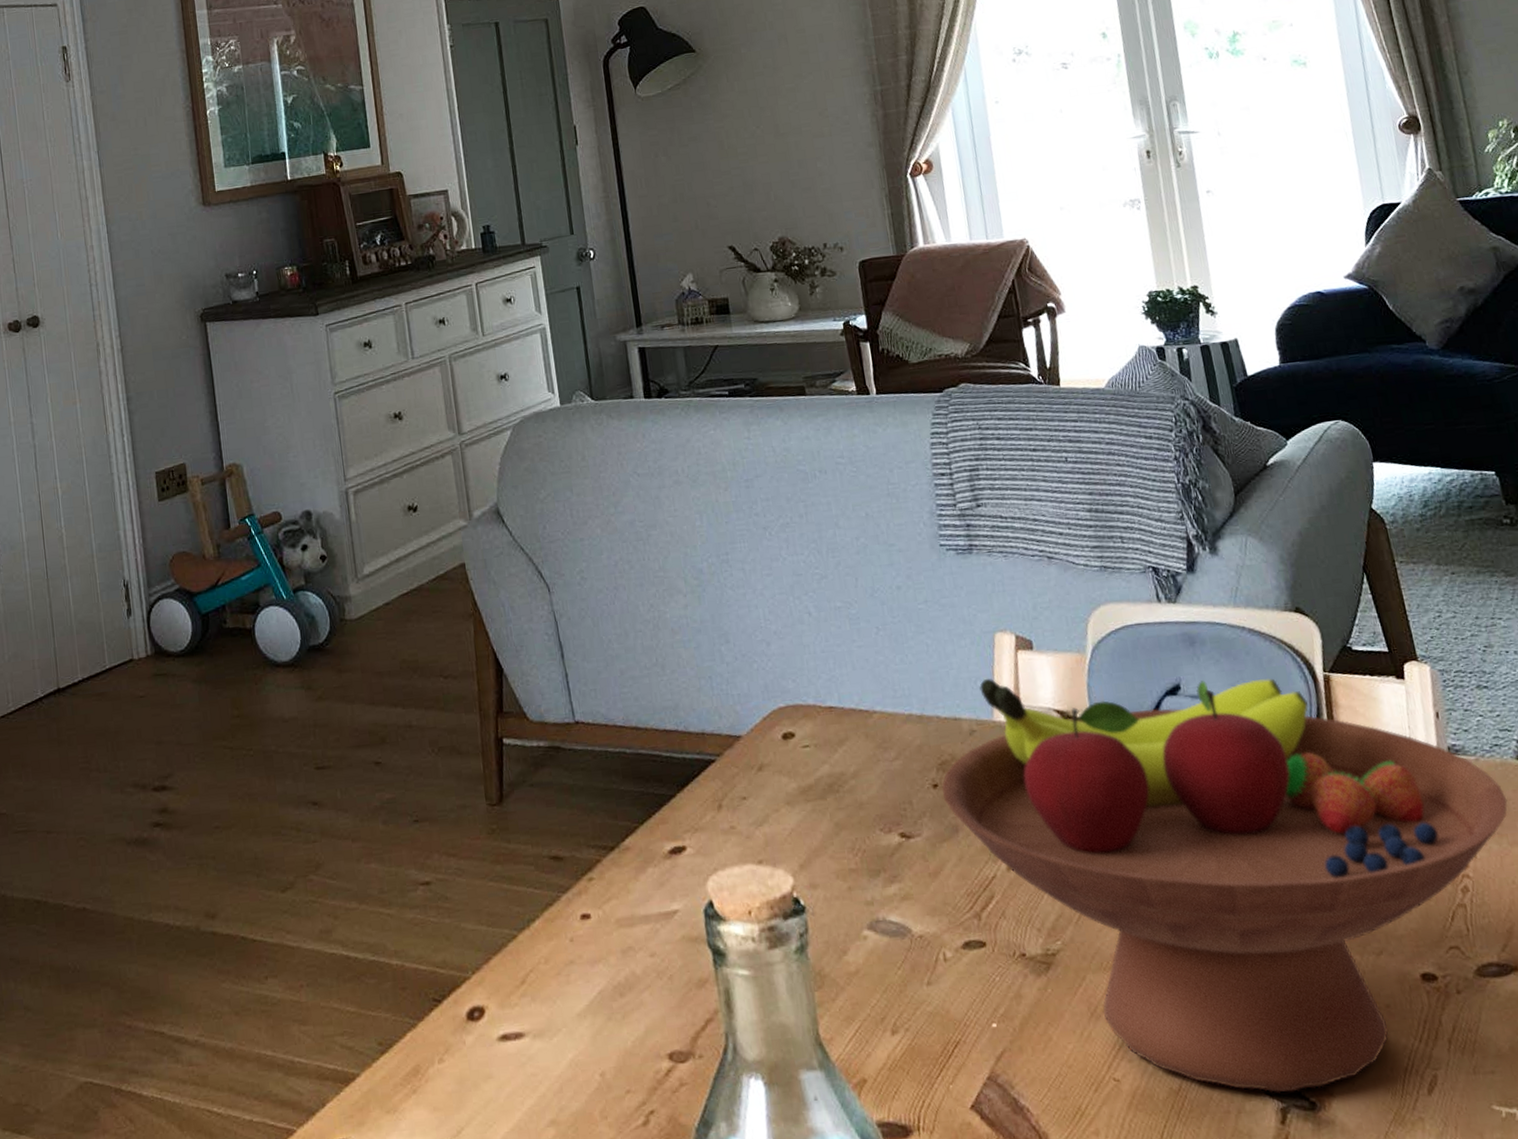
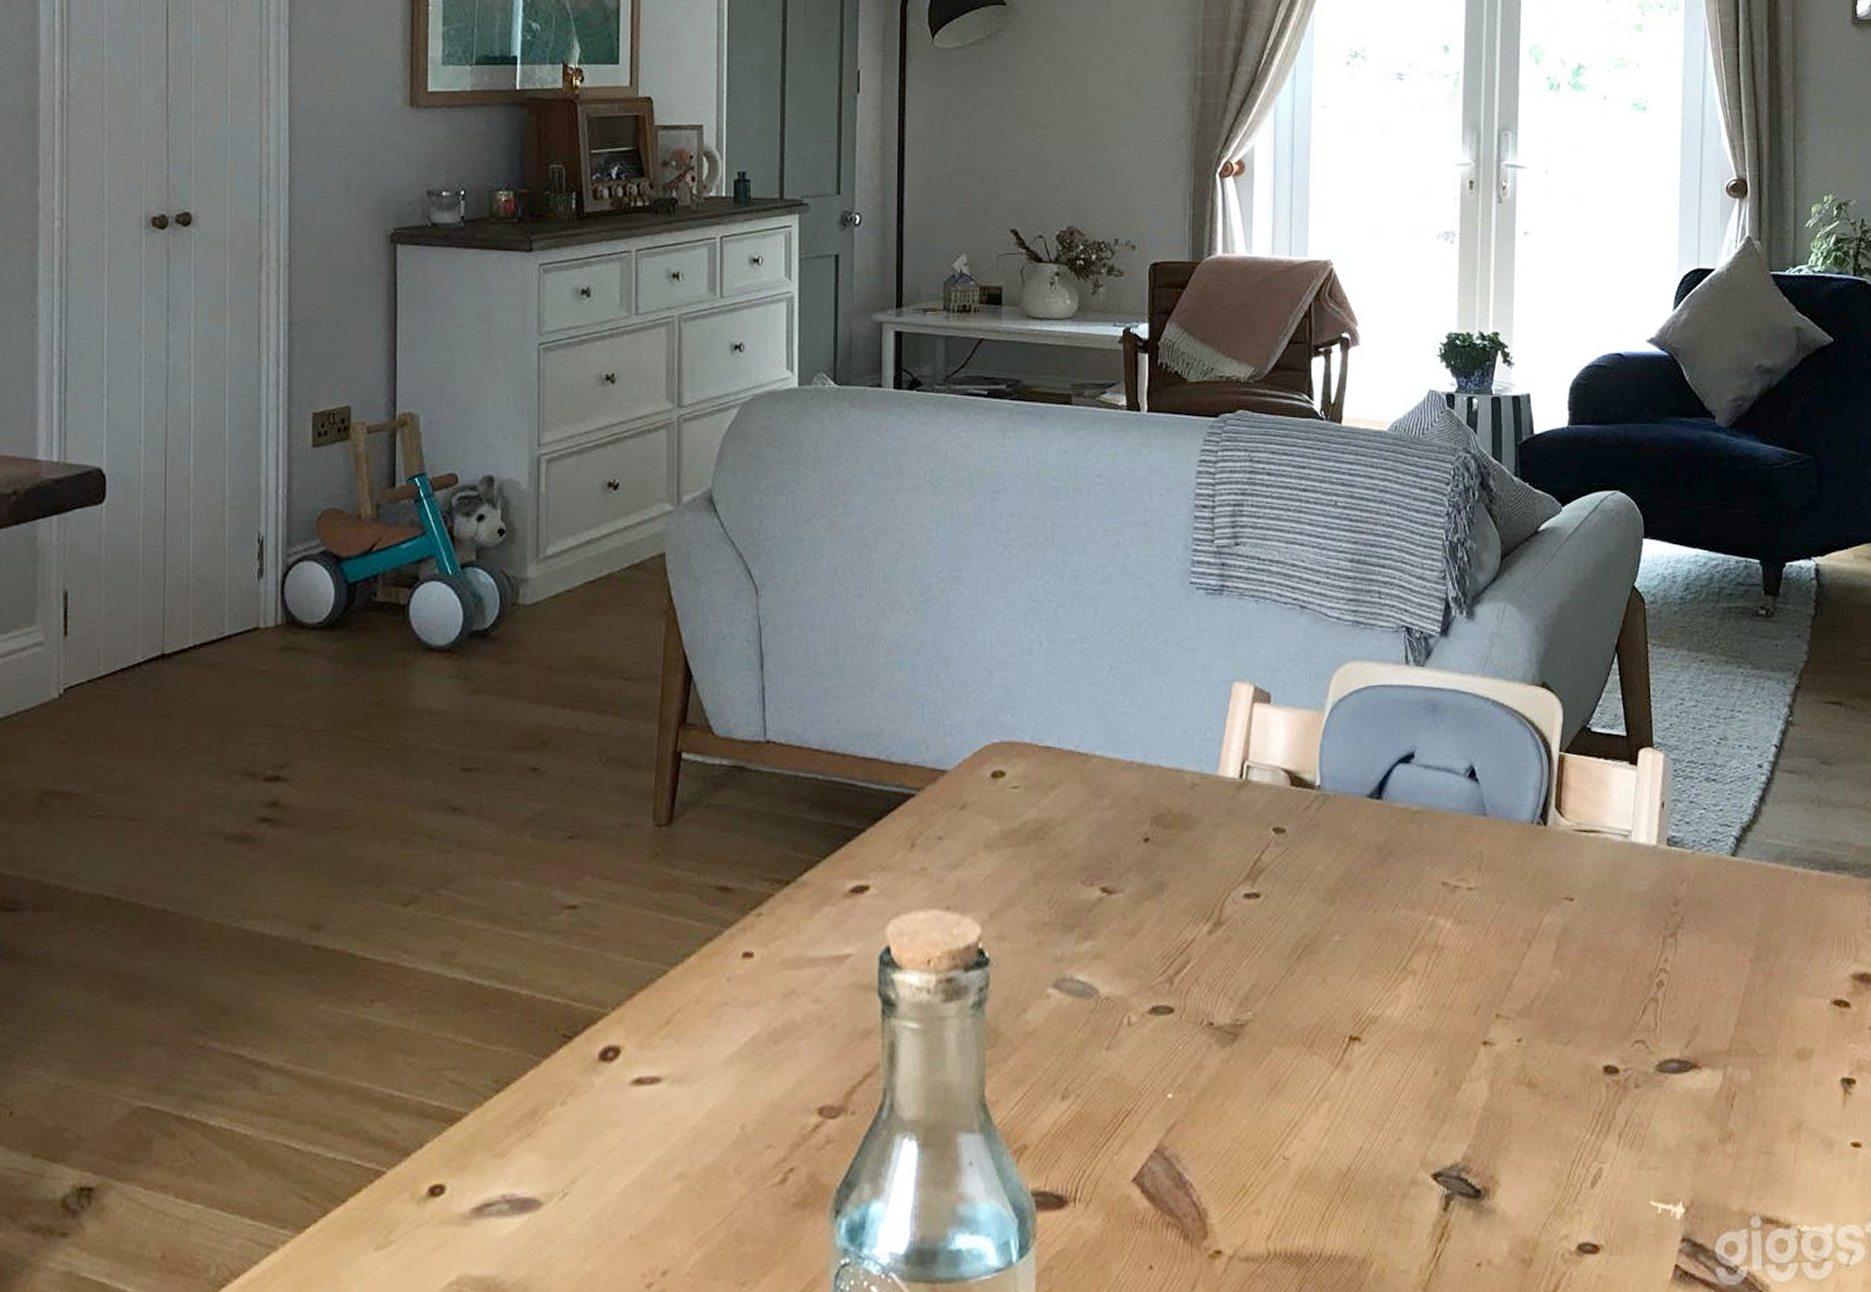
fruit bowl: present [942,678,1508,1093] -> none [1154,729,1716,1180]

